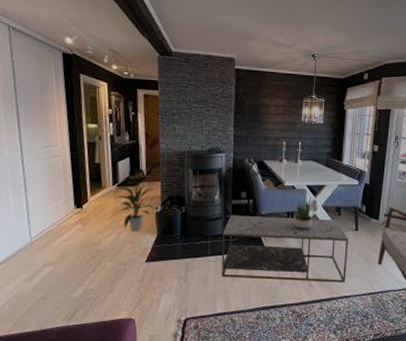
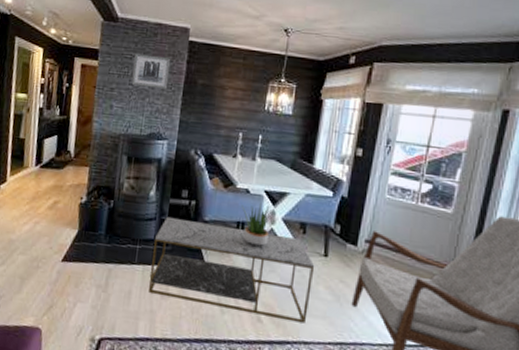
indoor plant: present [115,183,155,231] -> none [36,165,80,223]
wall art: none [190,82,222,111] -> present [131,53,170,89]

